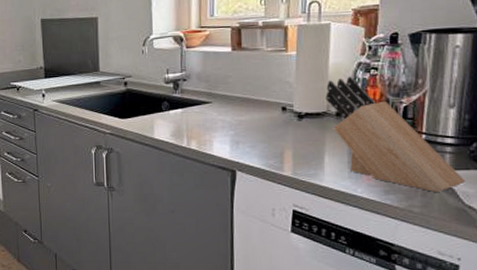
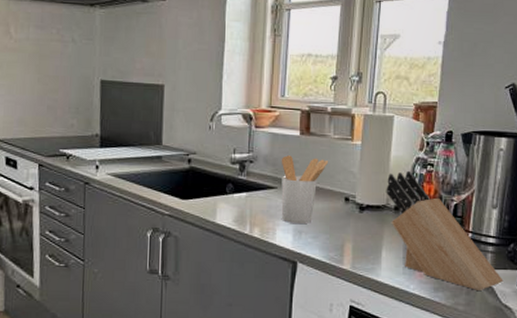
utensil holder: none [214,71,263,134] -> present [281,155,329,223]

